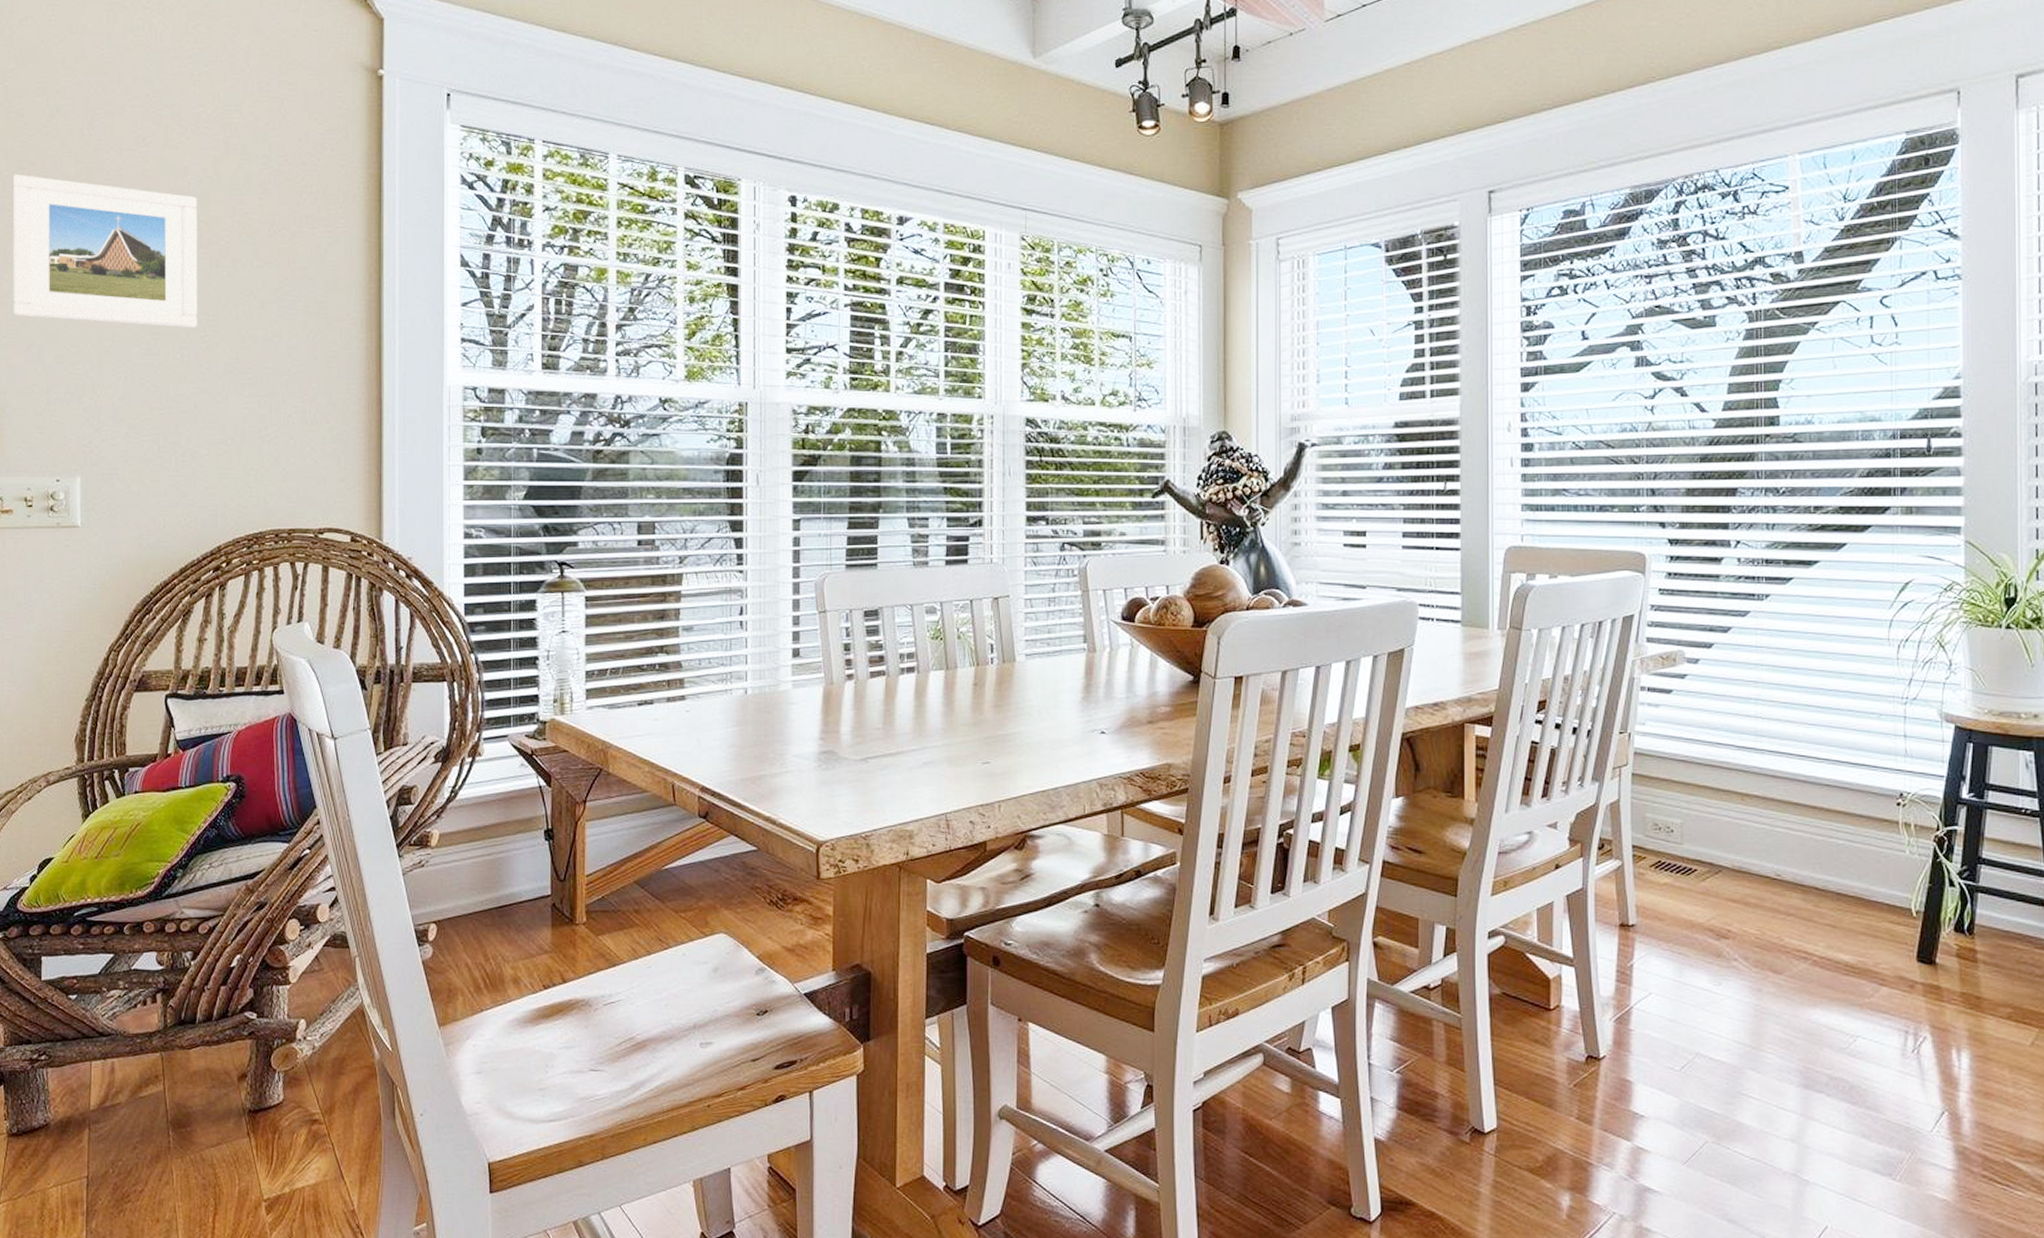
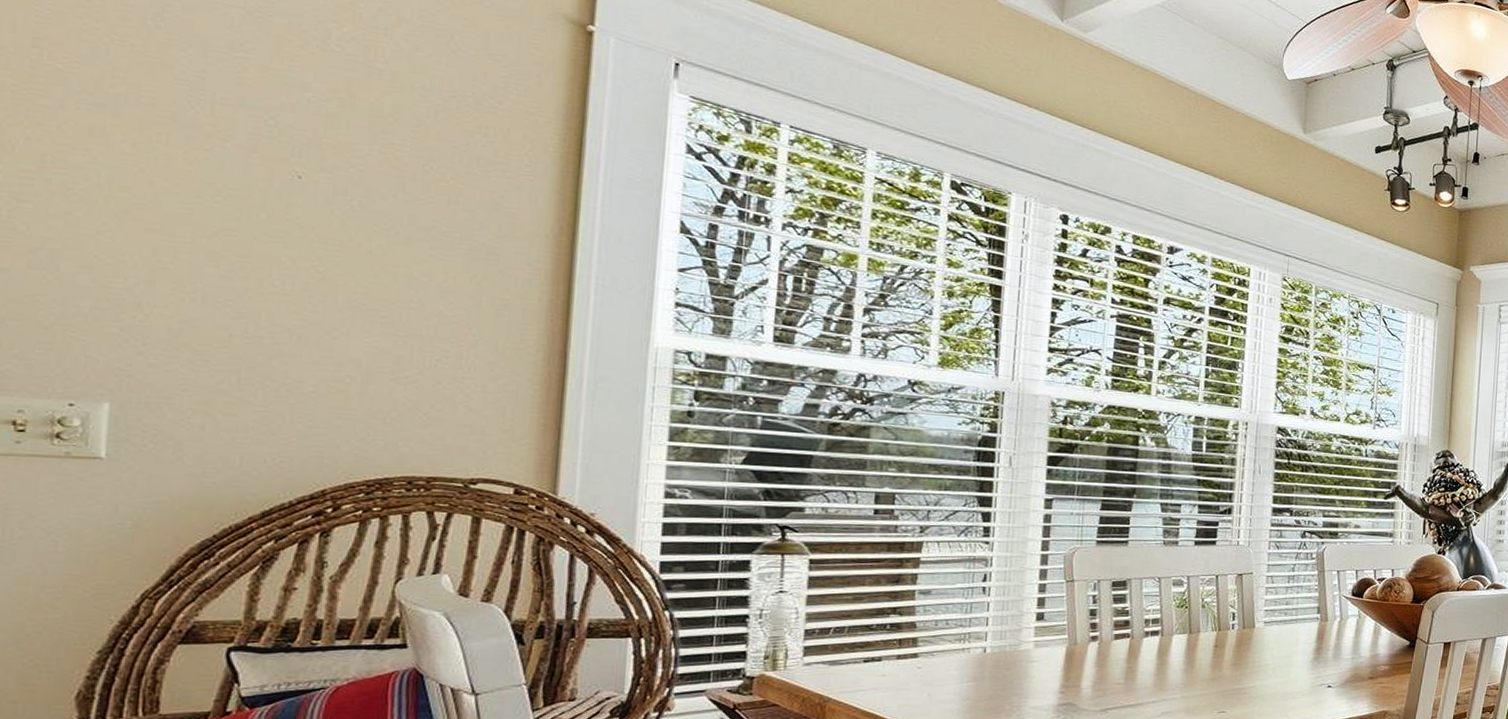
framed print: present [12,174,198,328] -> none [10,52,320,255]

